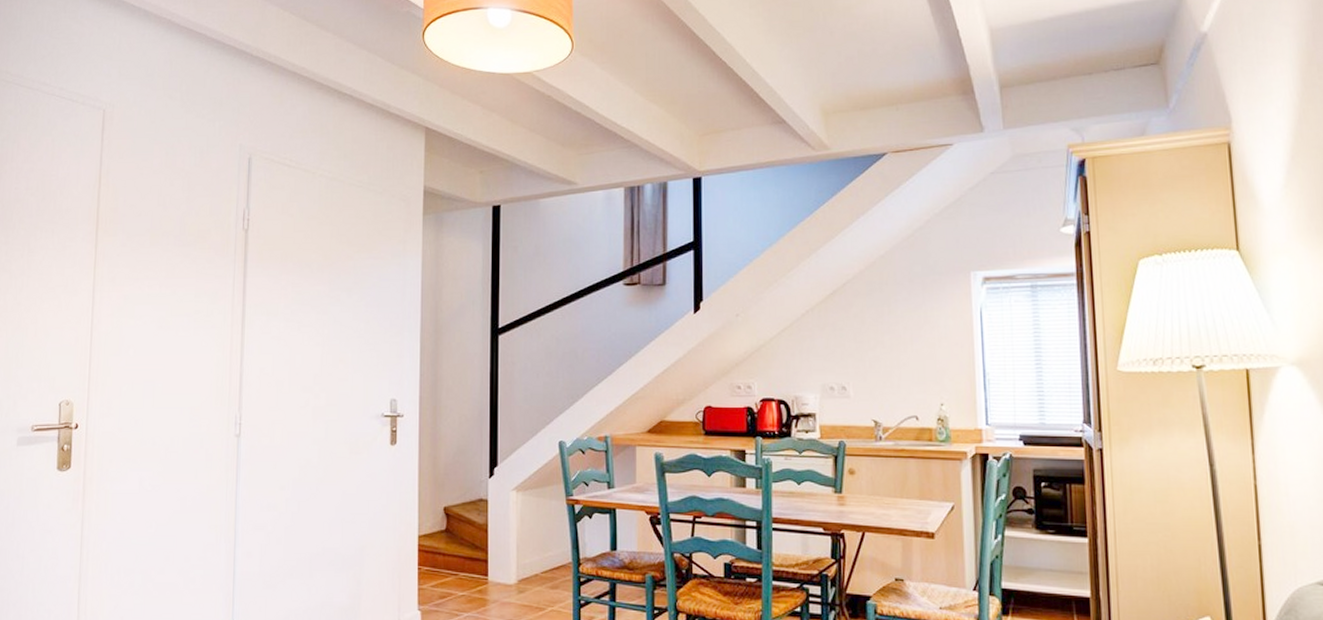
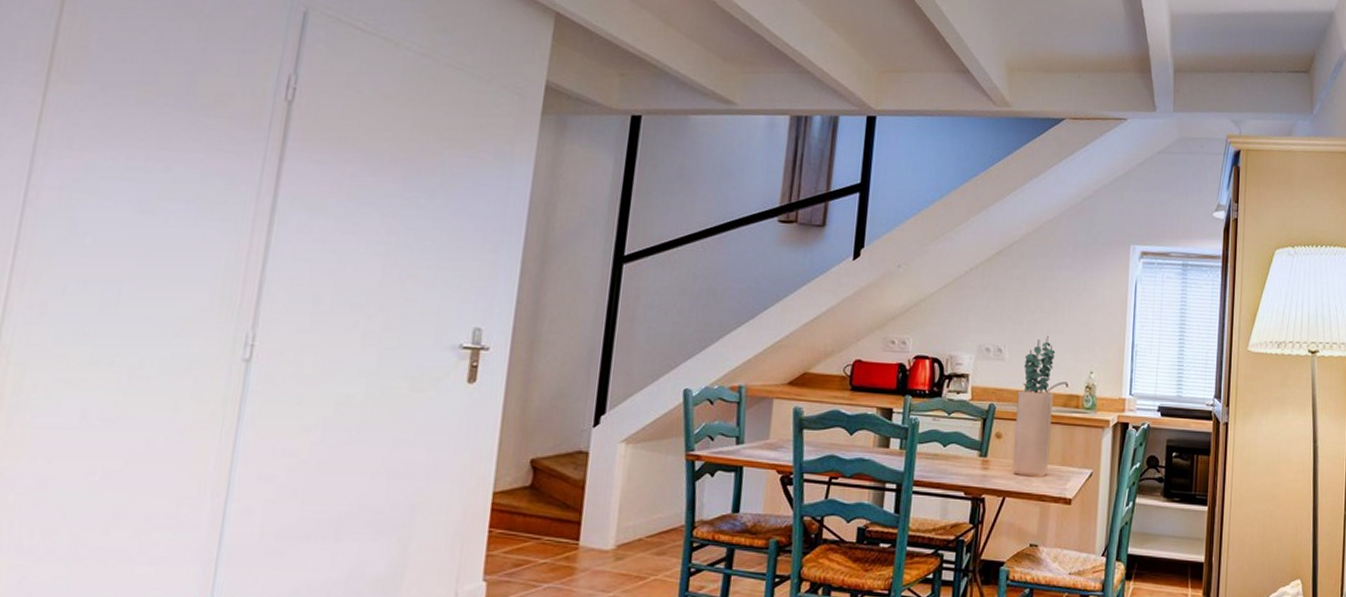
vase: none [867,371,907,512] -> present [1012,336,1056,477]

